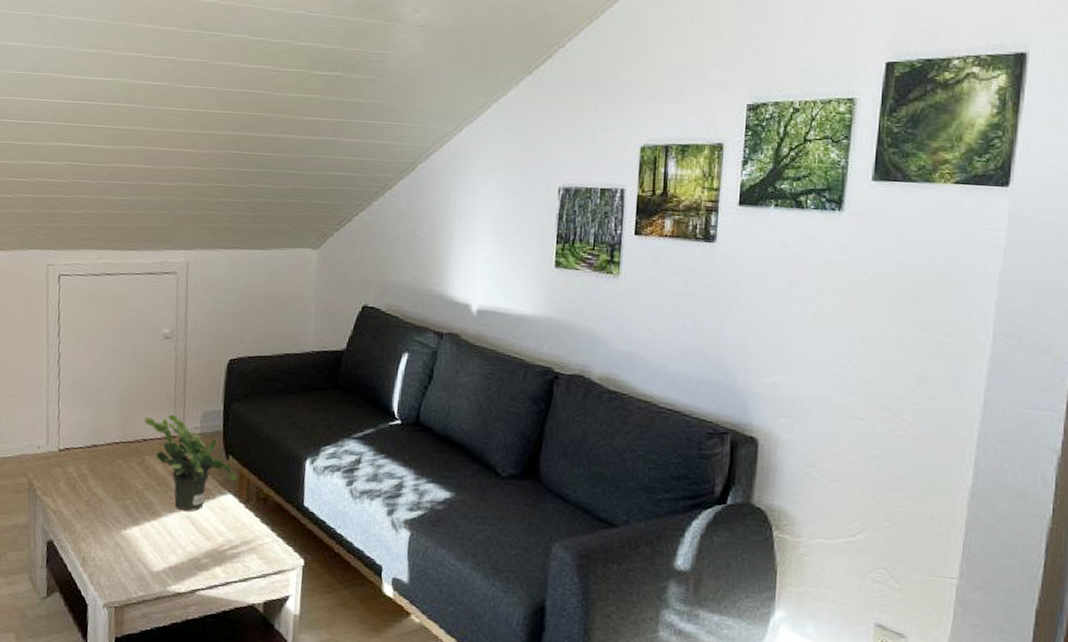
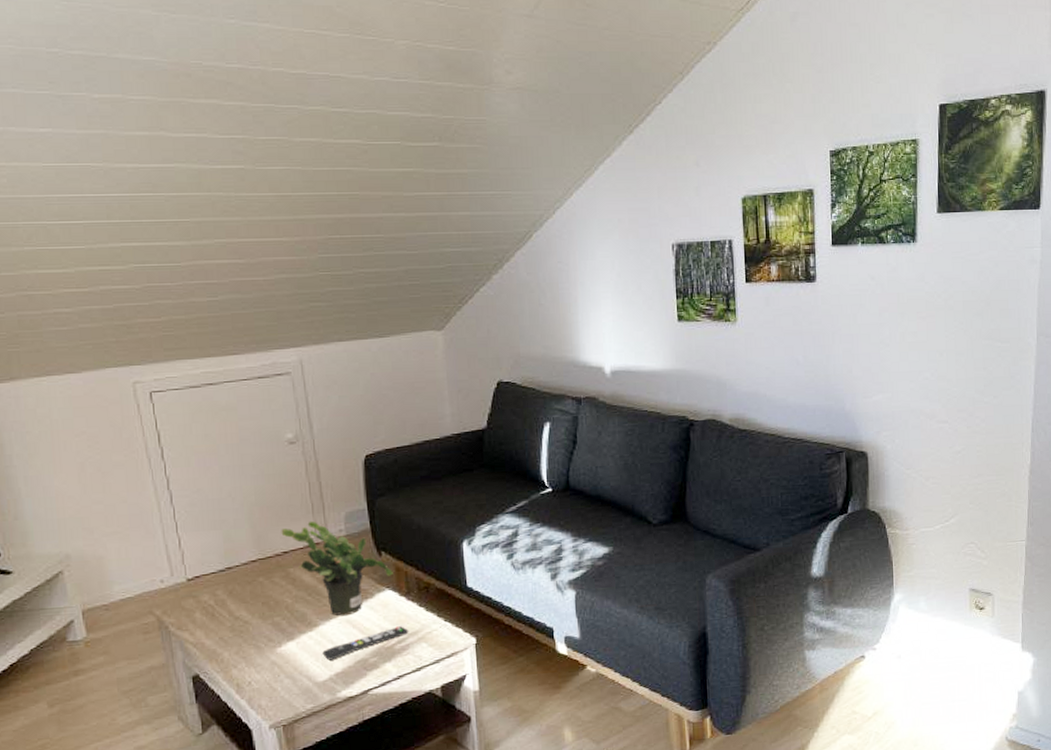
remote control: none [161,532,242,553] -> present [322,626,409,661]

